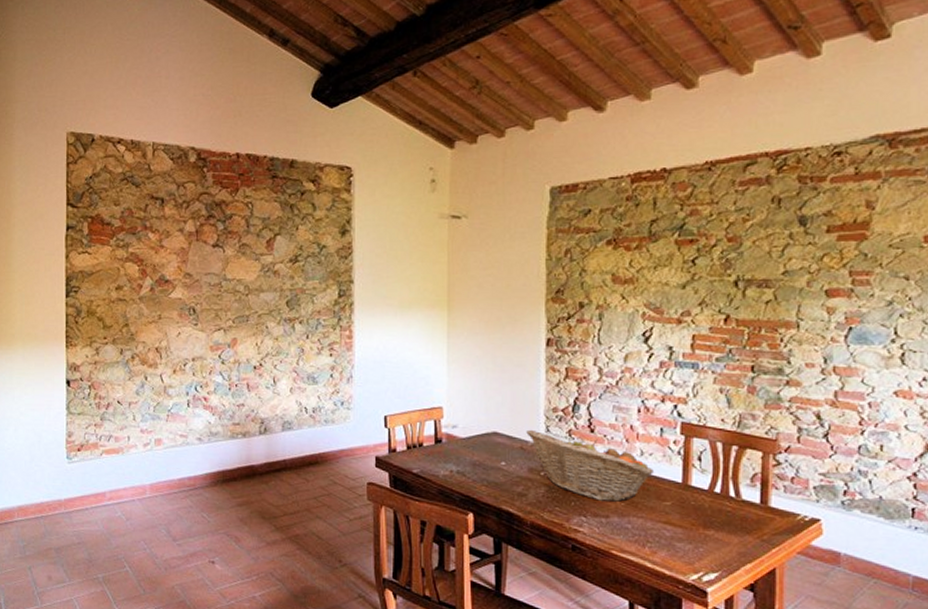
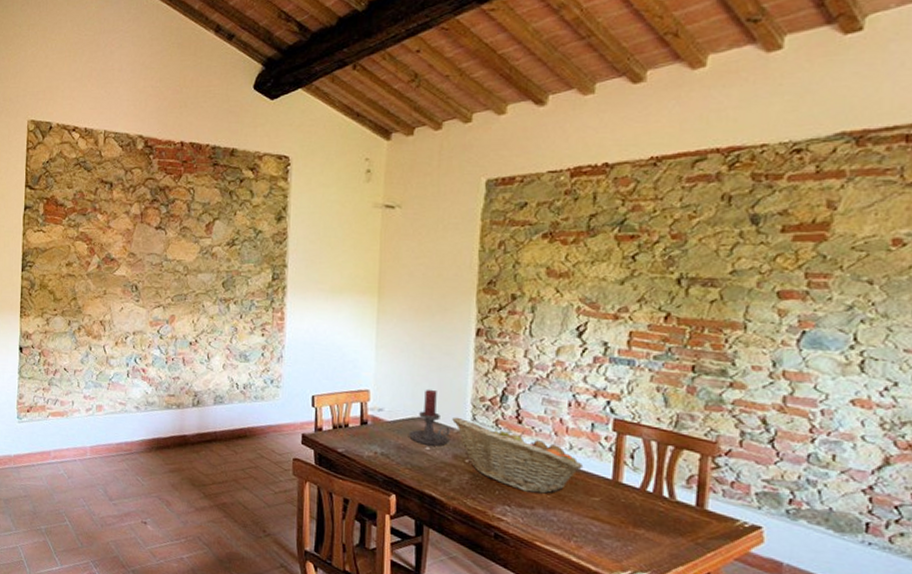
candle holder: none [483,402,525,461] -> present [408,389,450,446]

